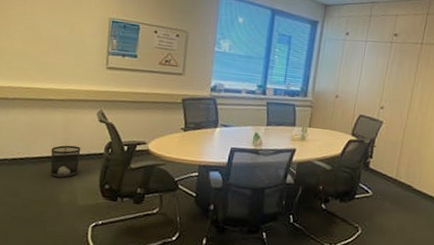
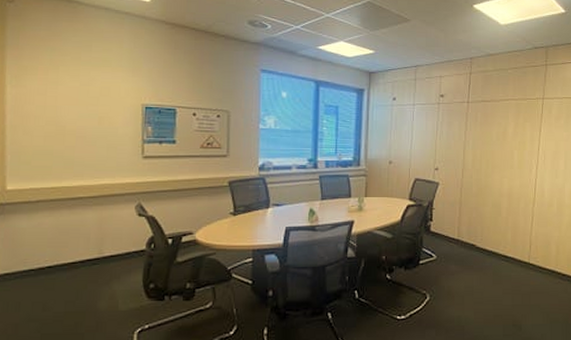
waste bin: present [50,145,81,178] -> none [84,245,119,283]

